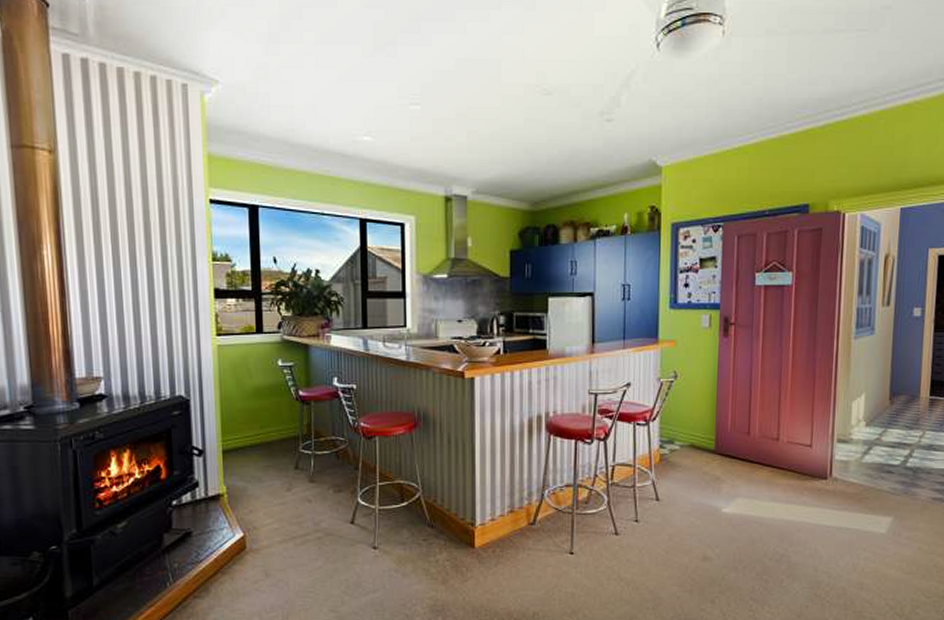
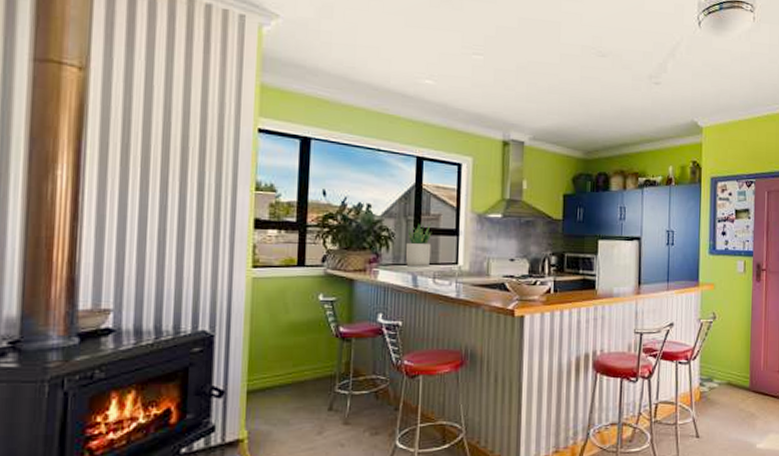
planter: none [354,285,380,331] -> present [405,222,432,267]

